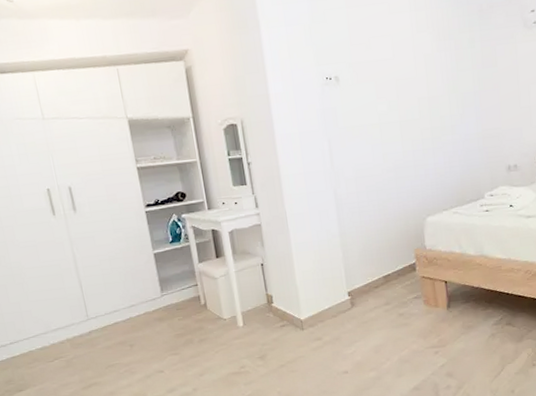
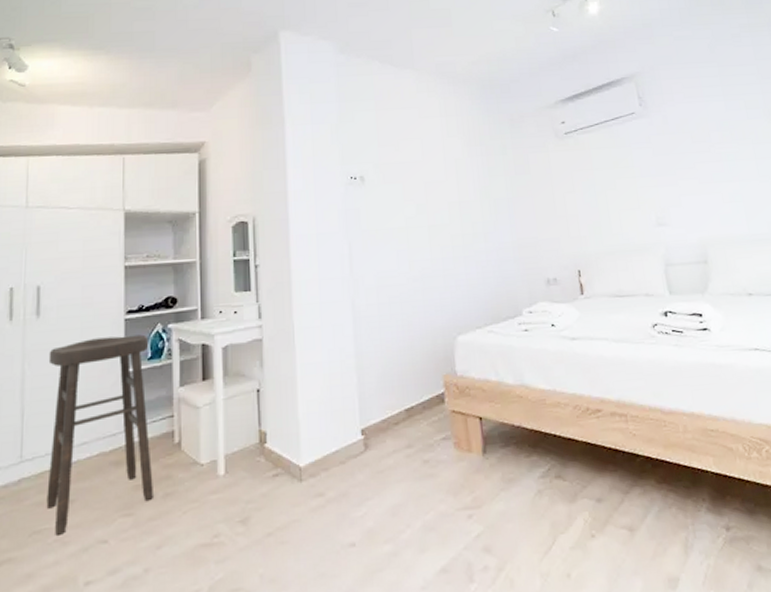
stool: none [90,223,192,368] -> present [46,334,153,535]

